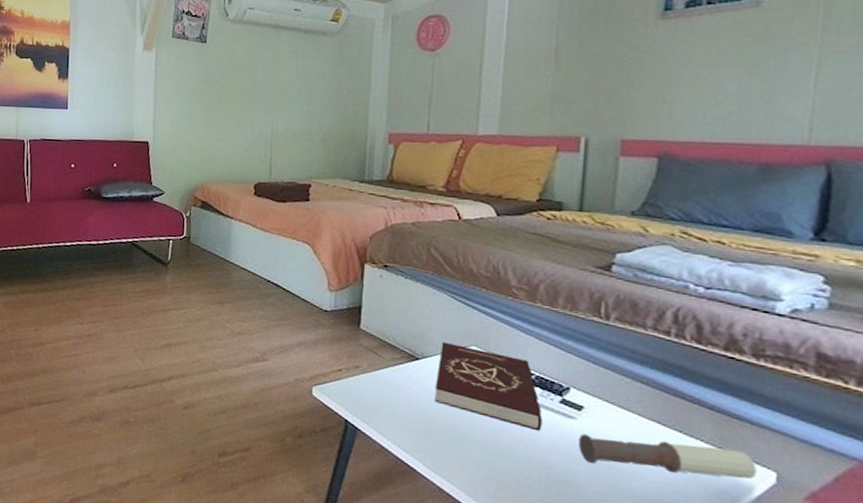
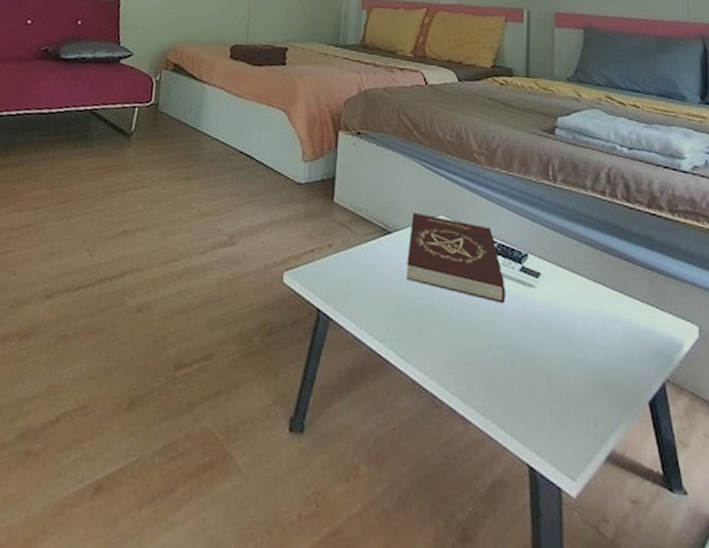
candle: present [578,434,757,479] -> none [538,302,683,336]

